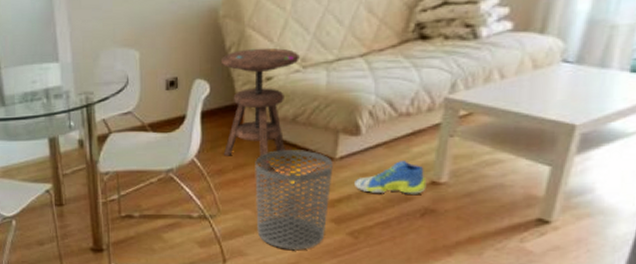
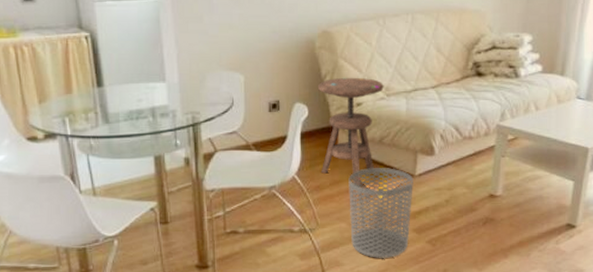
sneaker: present [355,161,427,194] -> none [431,177,487,206]

